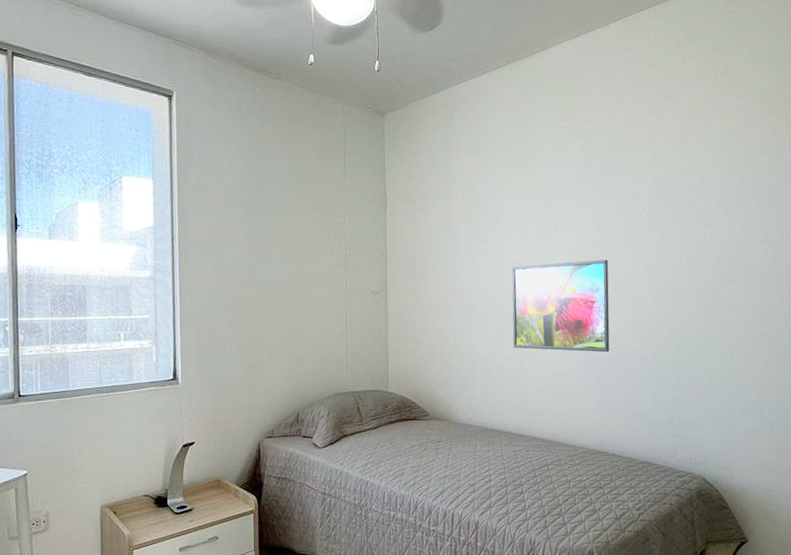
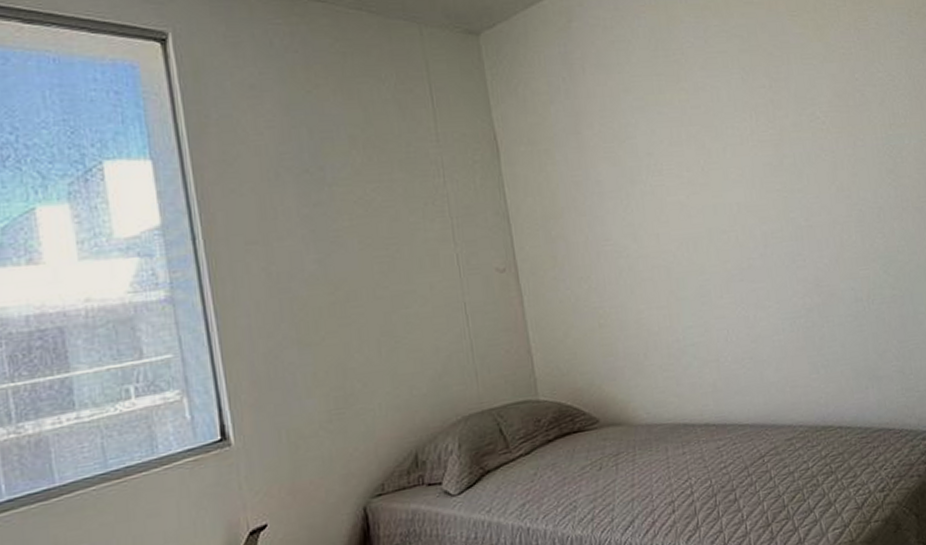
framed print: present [512,259,610,353] -> none [677,183,815,313]

